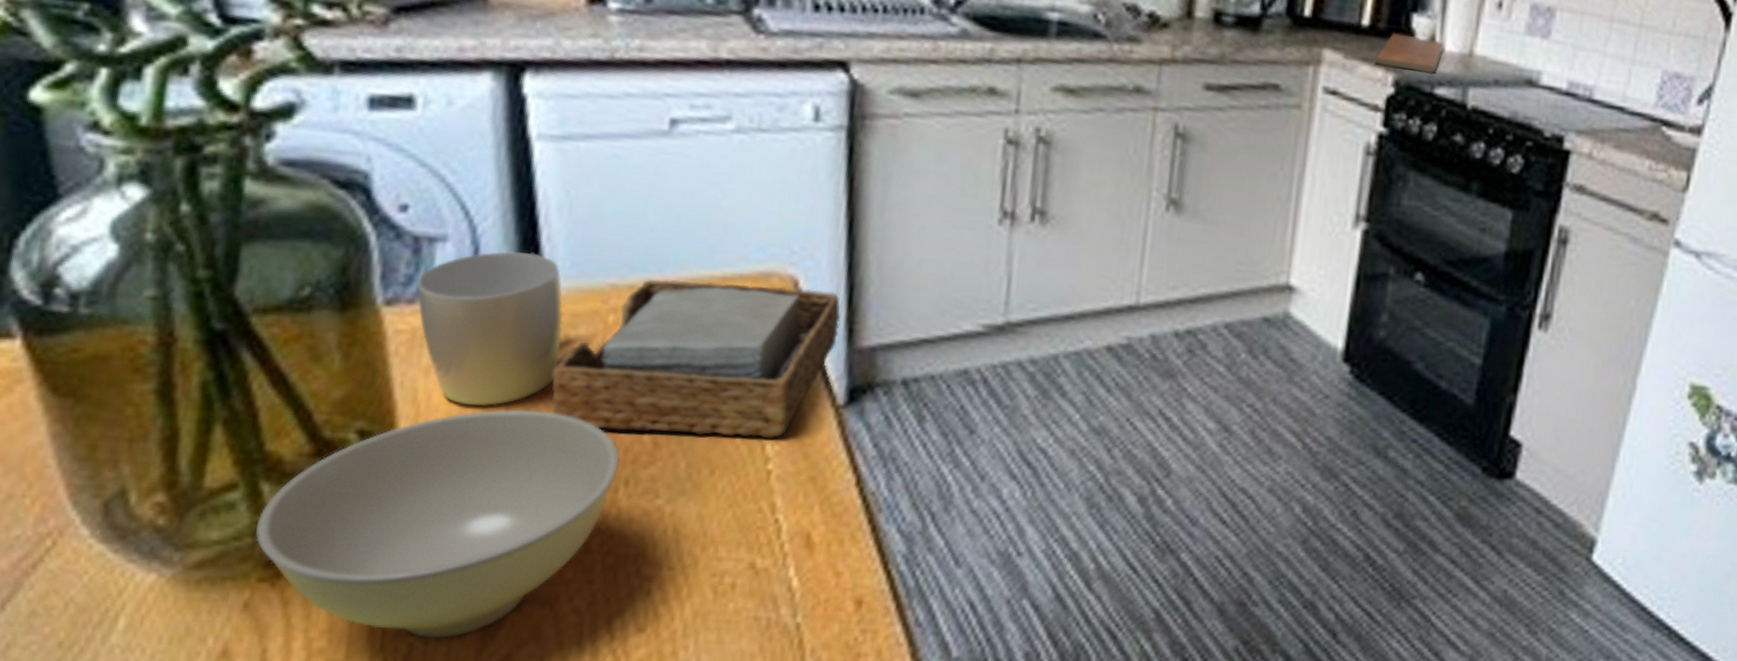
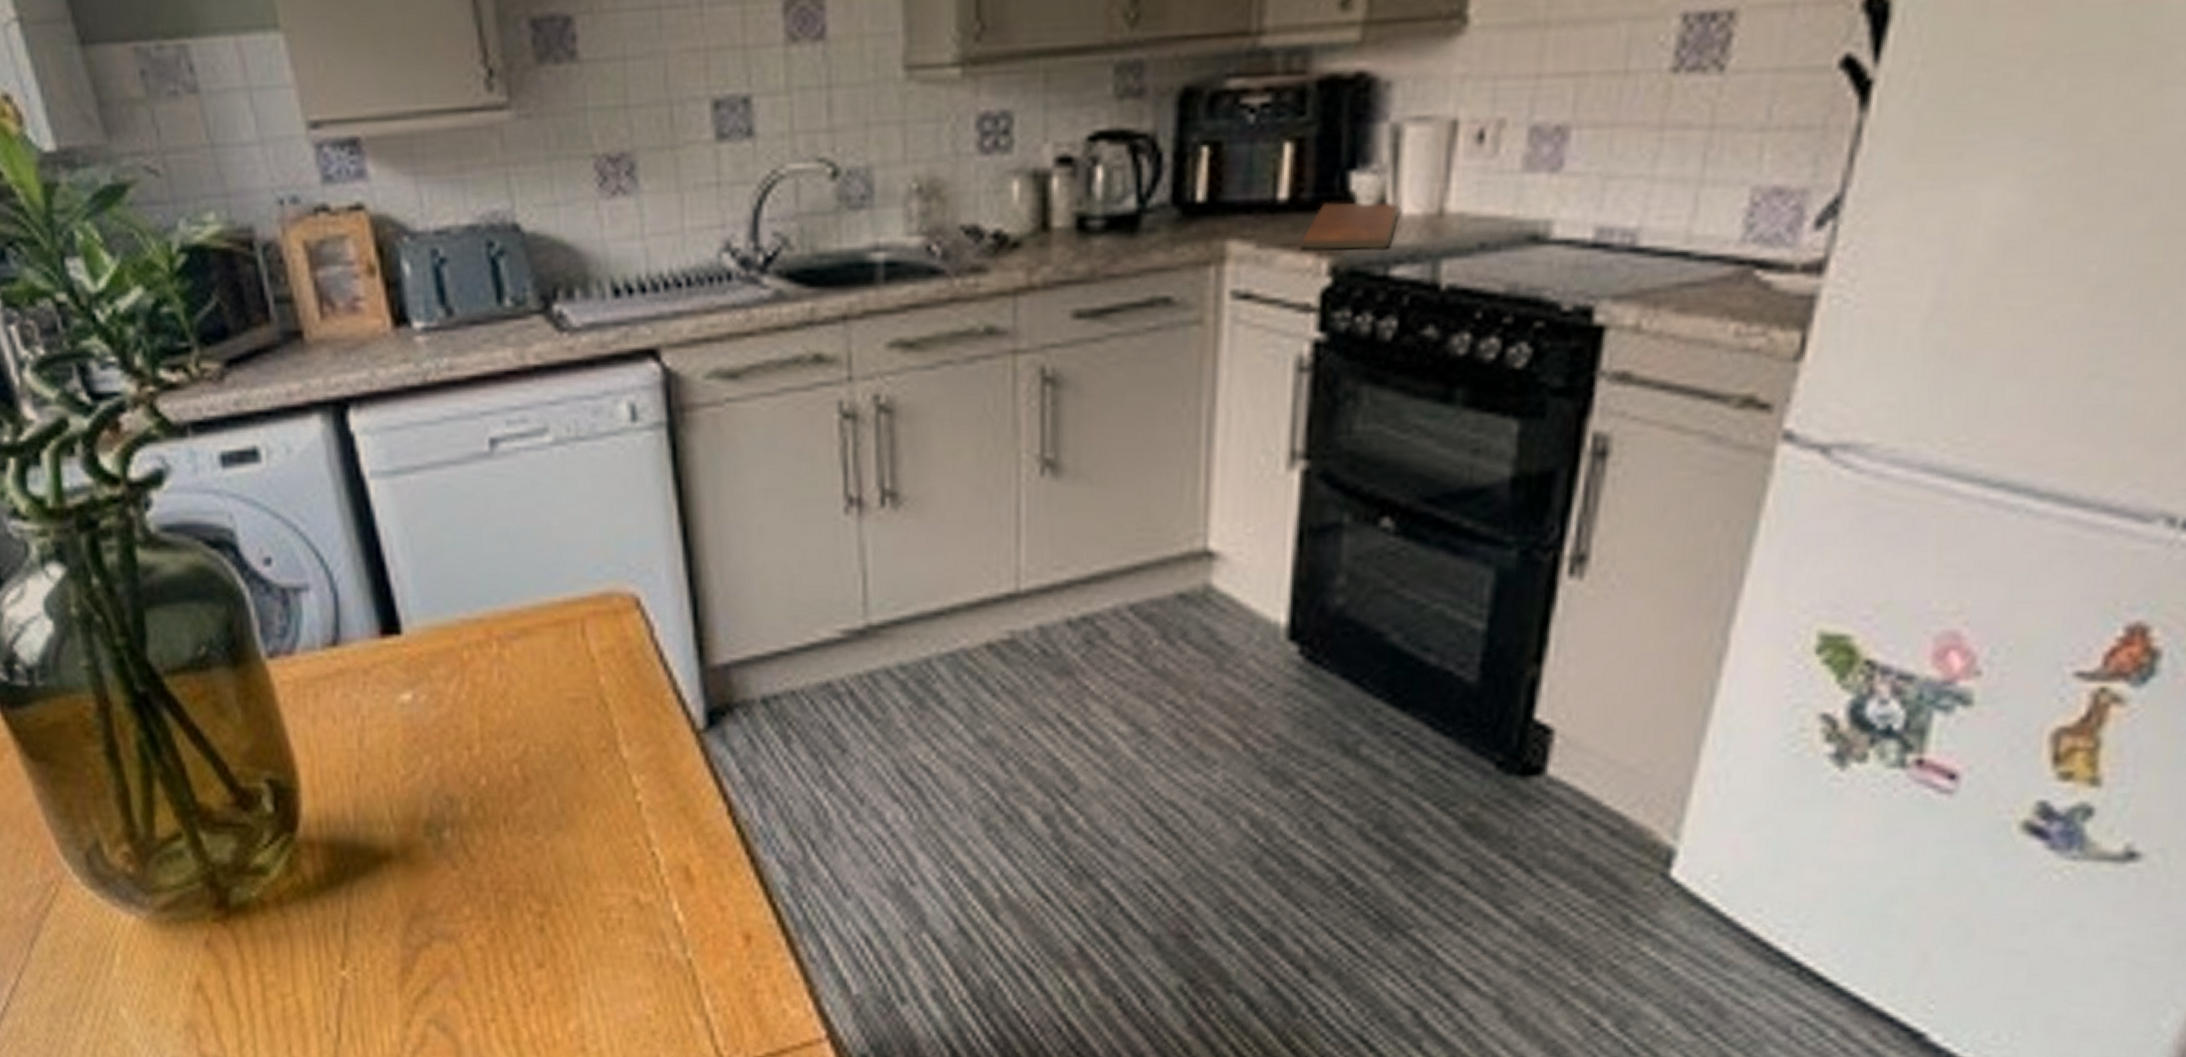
bowl: present [255,409,621,638] -> none [202,751,497,973]
mug: present [416,251,564,406] -> none [291,594,426,751]
napkin holder: present [552,279,841,439] -> none [422,606,689,769]

